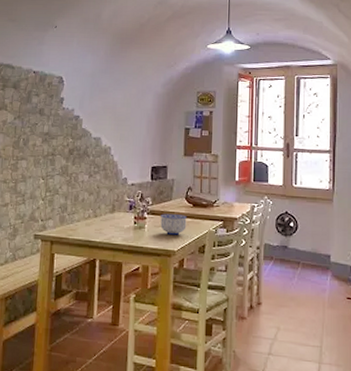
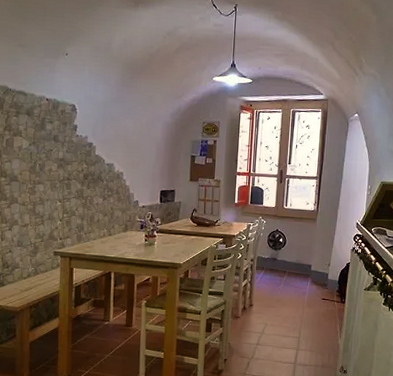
bowl: present [160,214,187,236] -> none [168,232,192,251]

